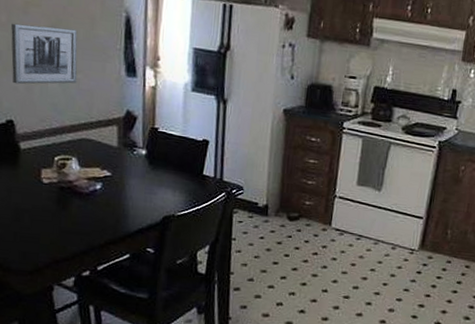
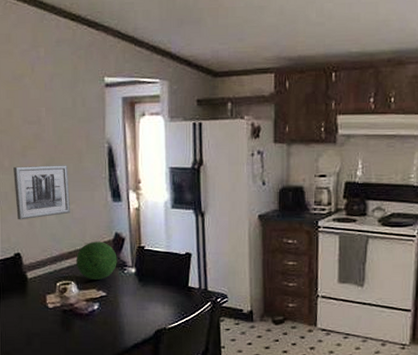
decorative ball: none [79,117,127,159] -> present [76,242,117,280]

